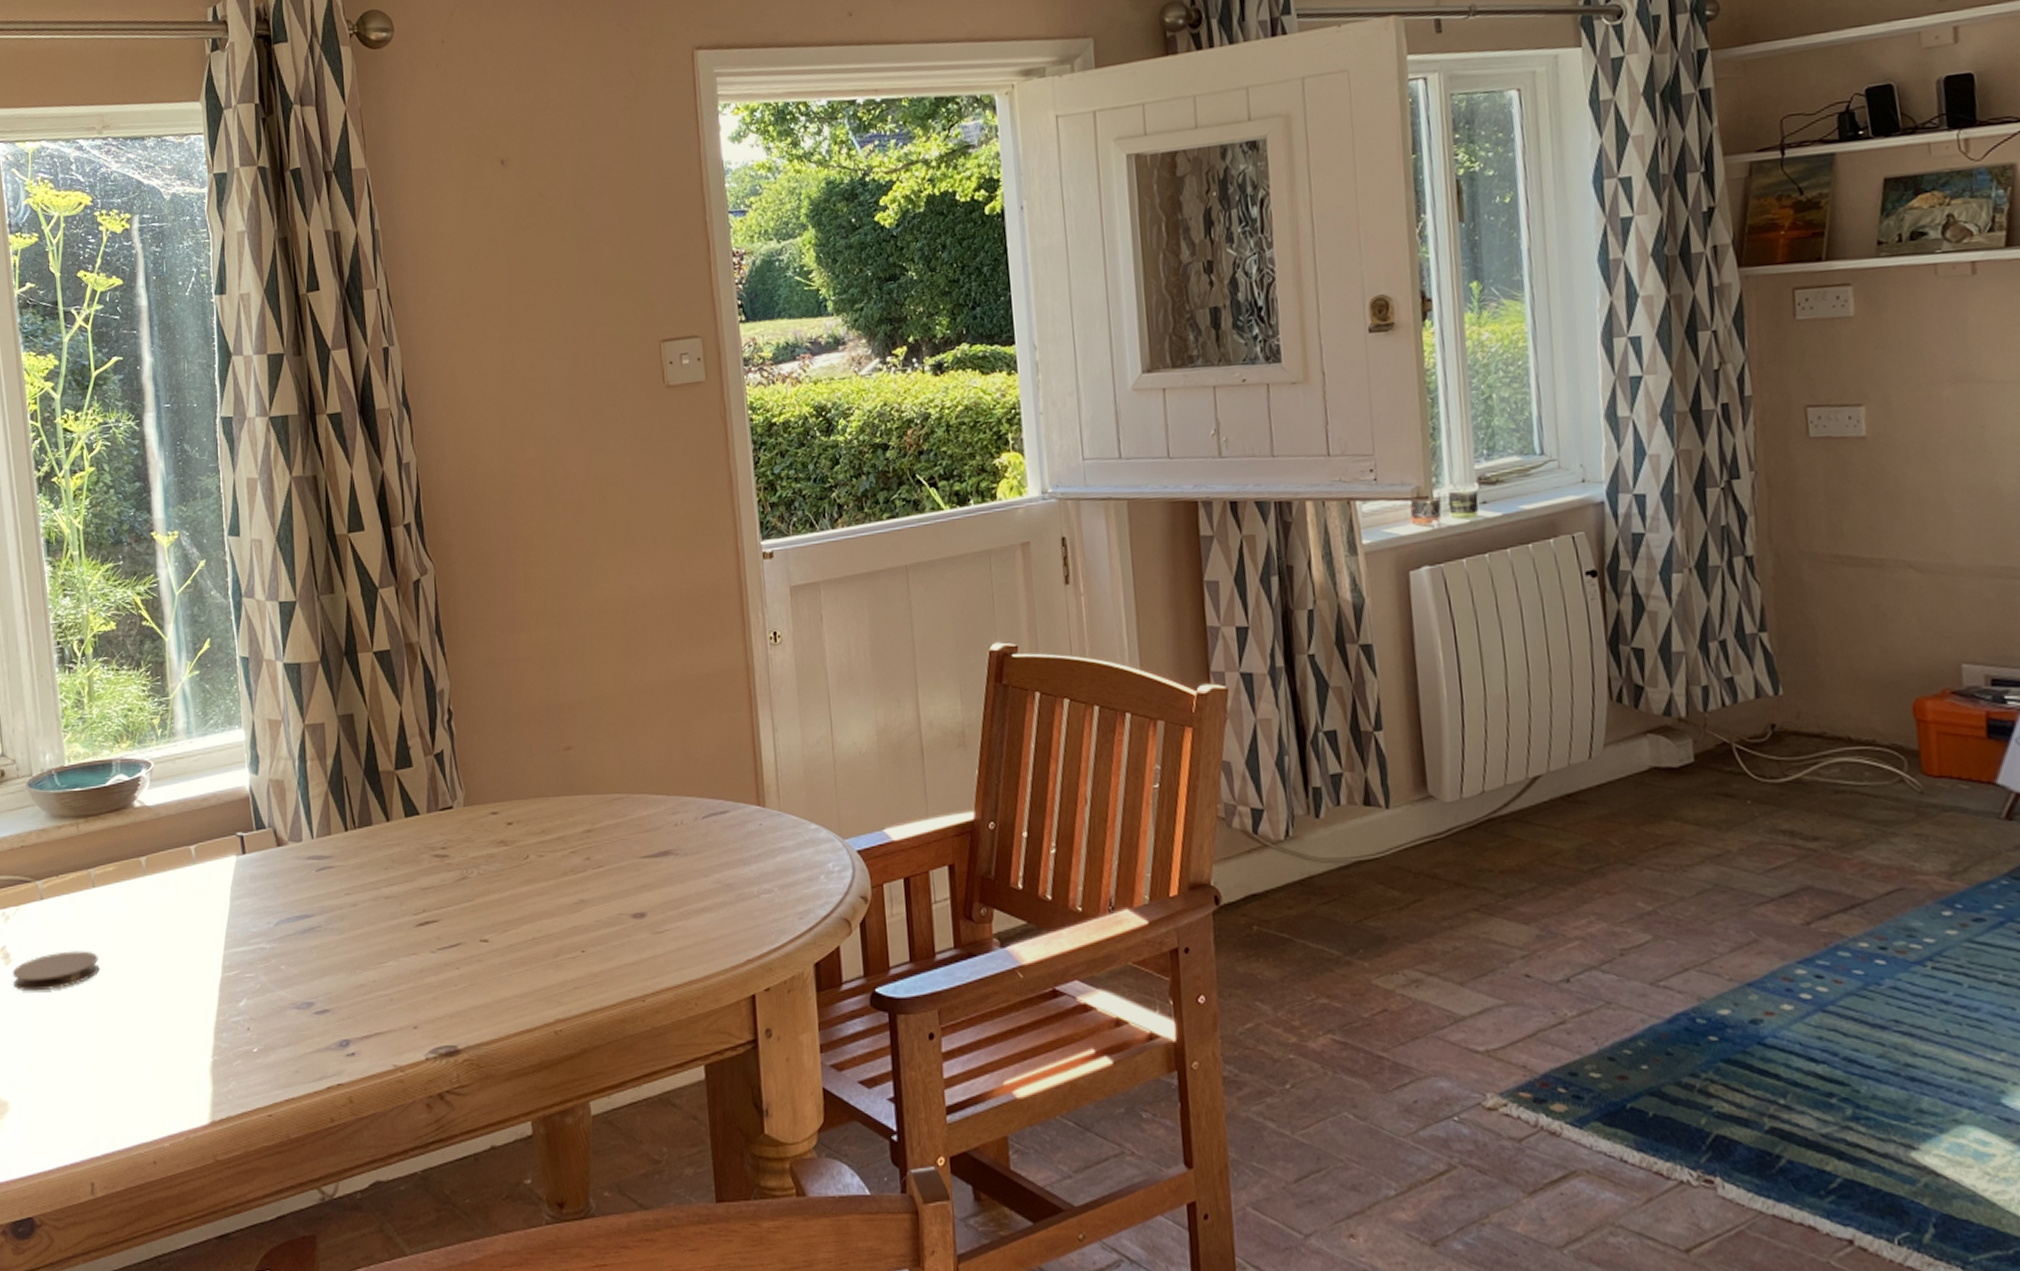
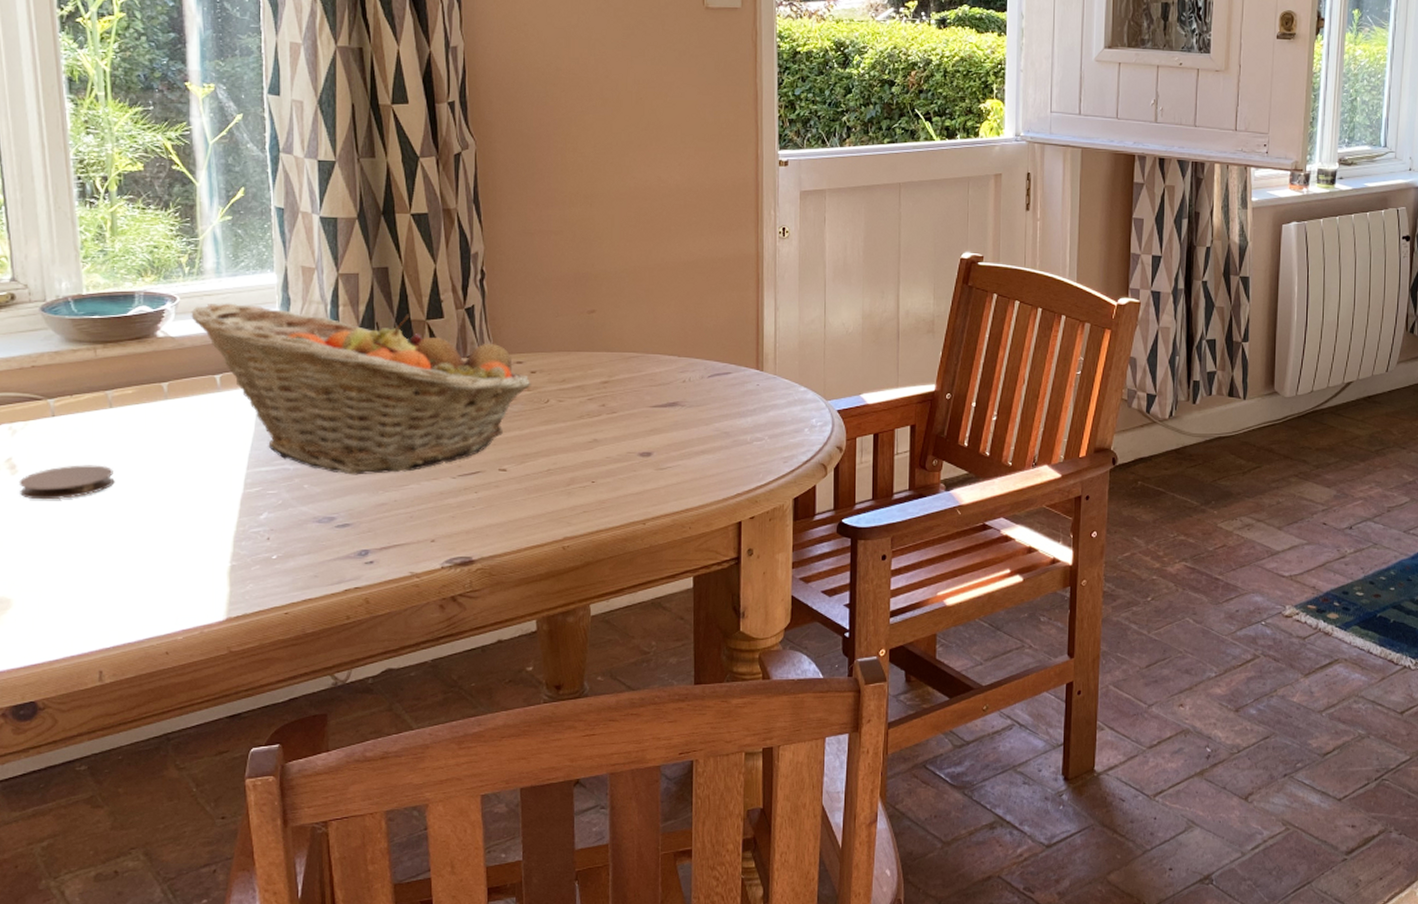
fruit basket: none [165,765,509,953] -> present [191,303,531,475]

